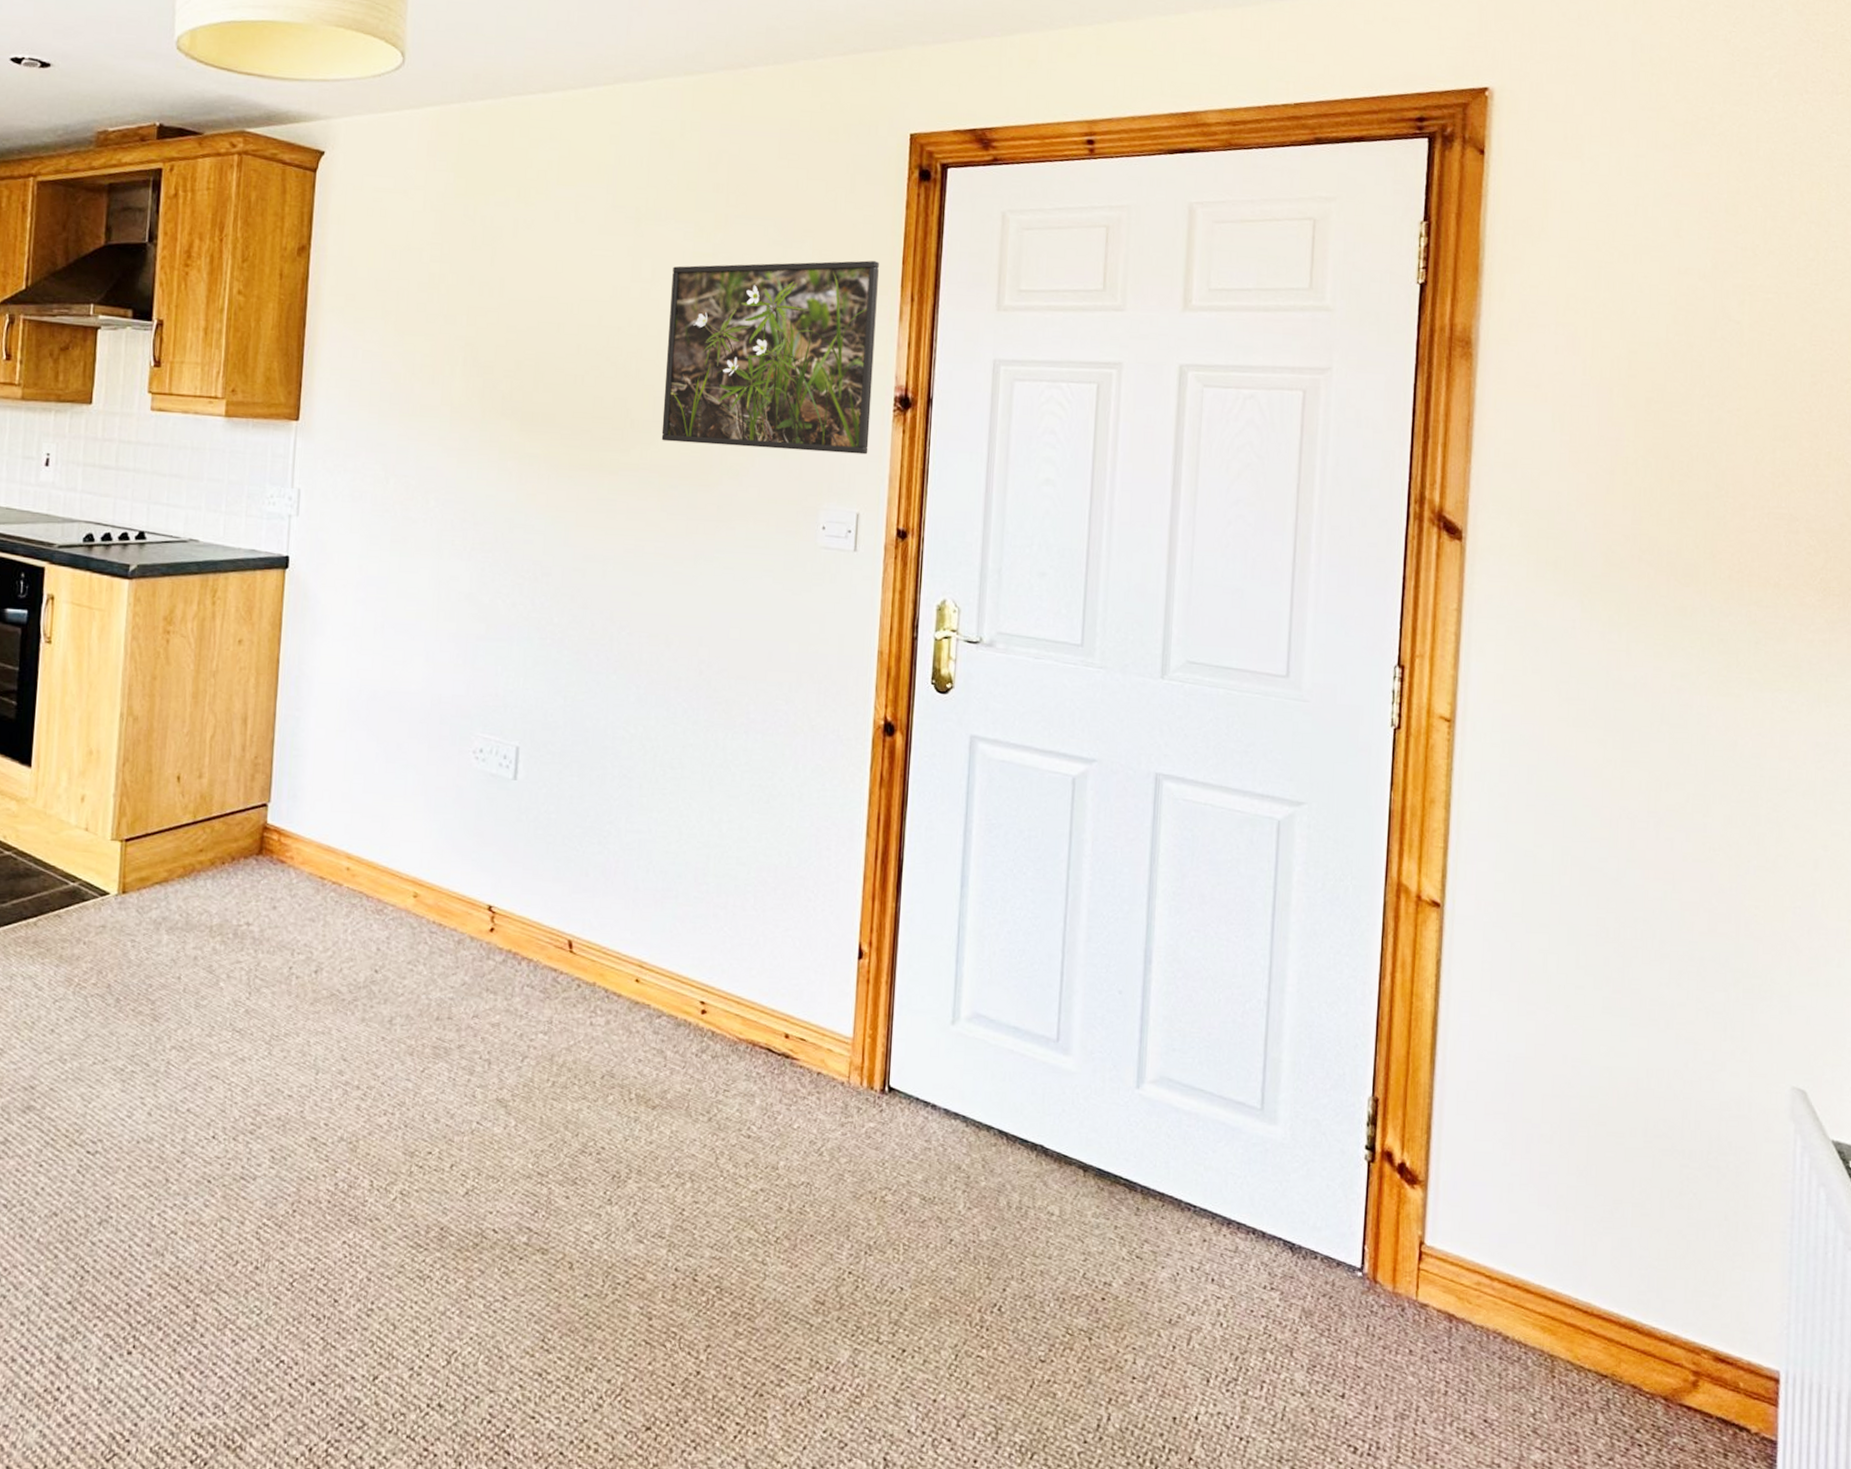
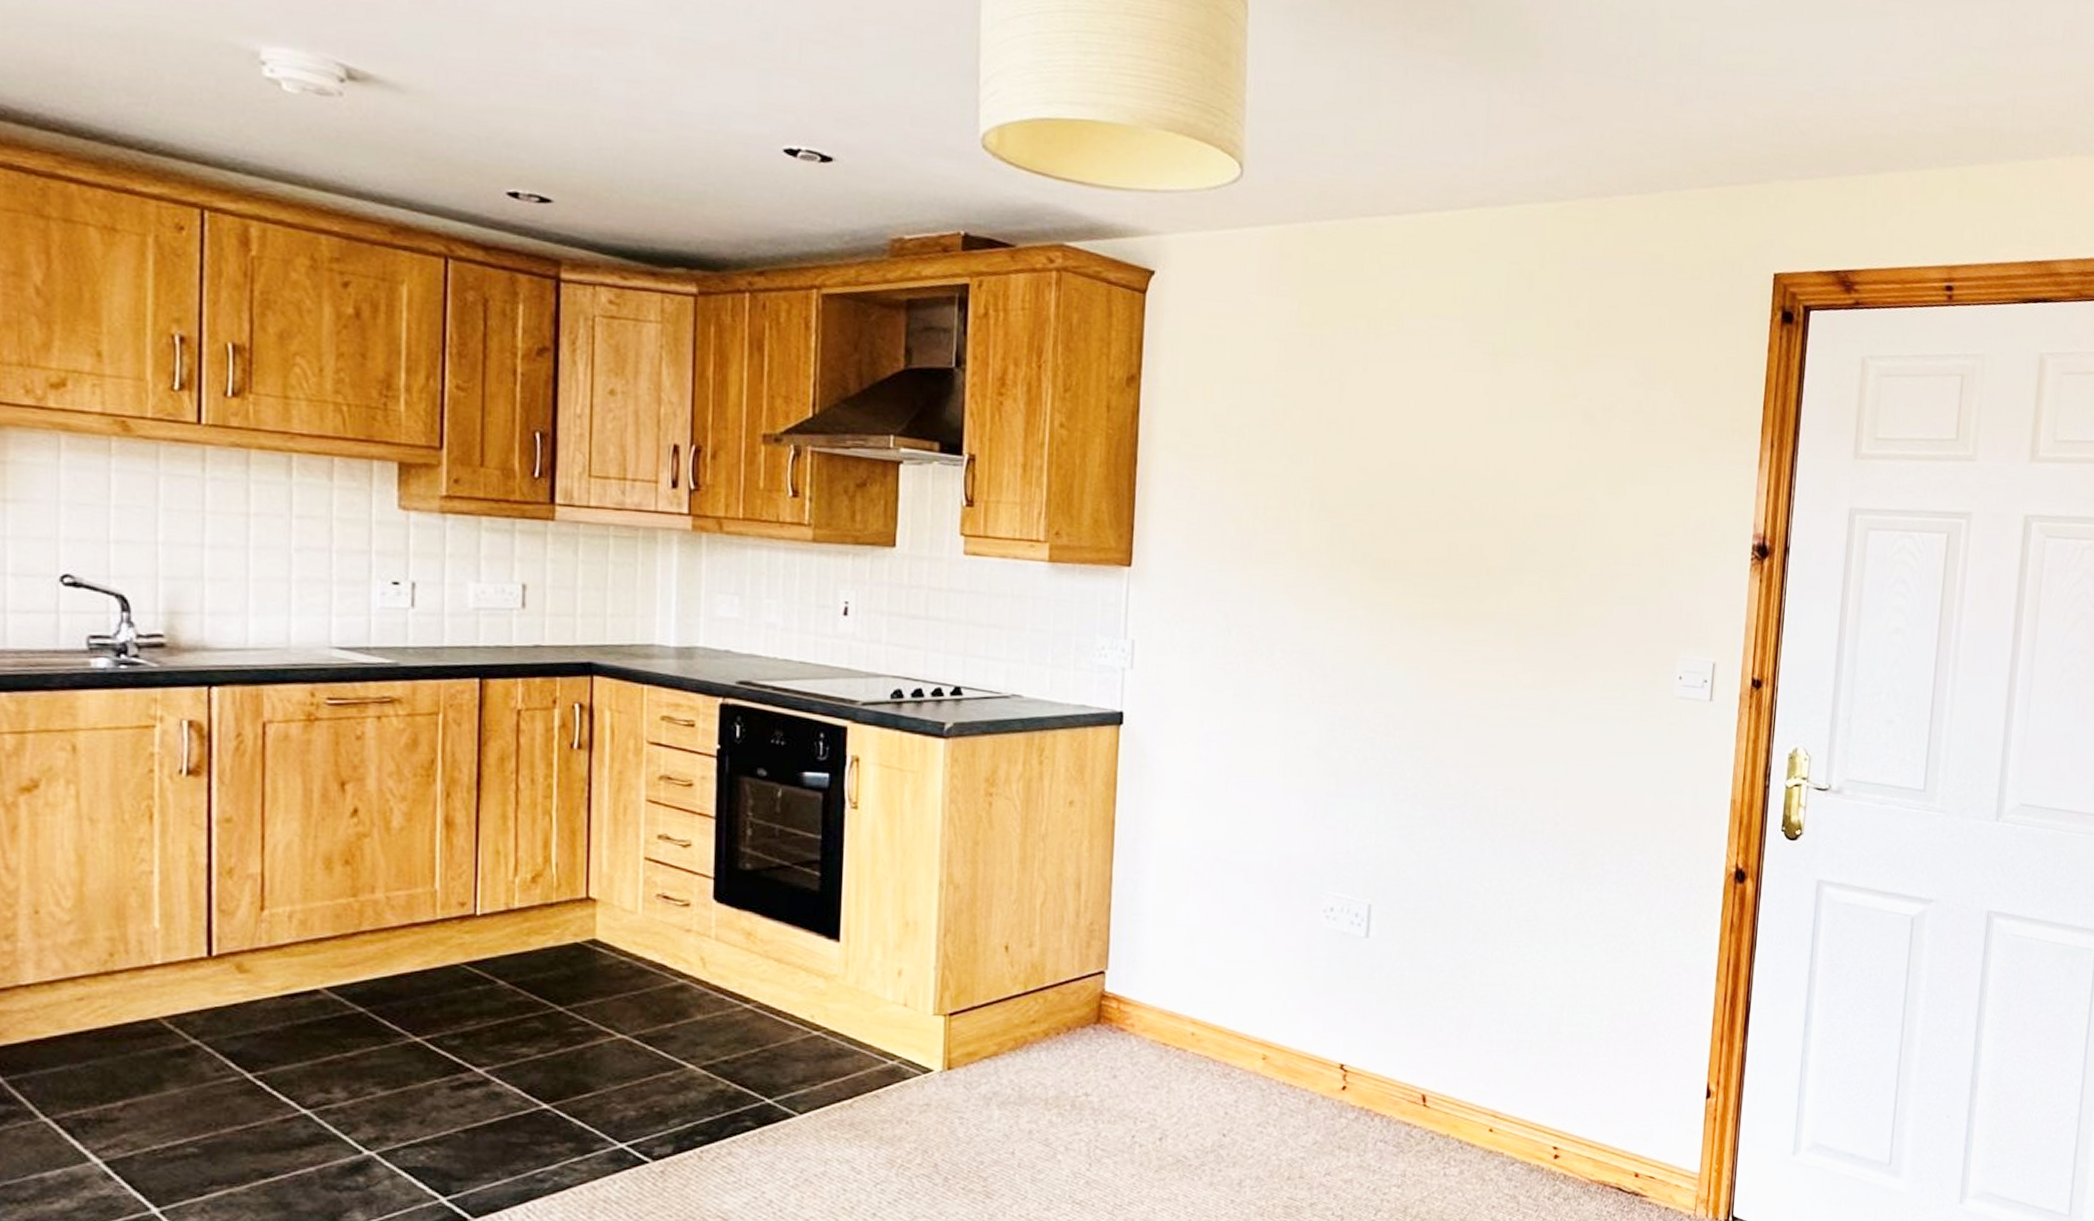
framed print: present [661,260,879,455] -> none [1518,404,1740,604]

